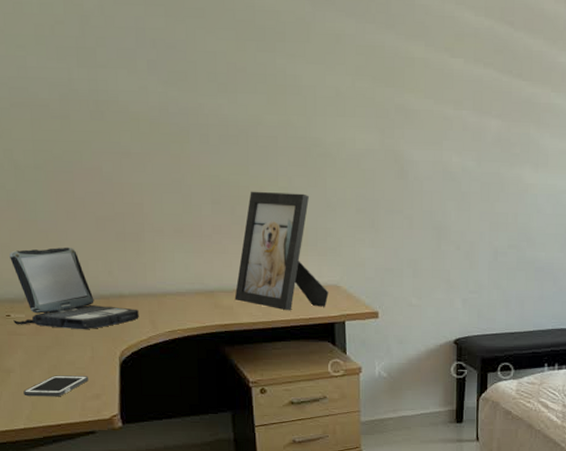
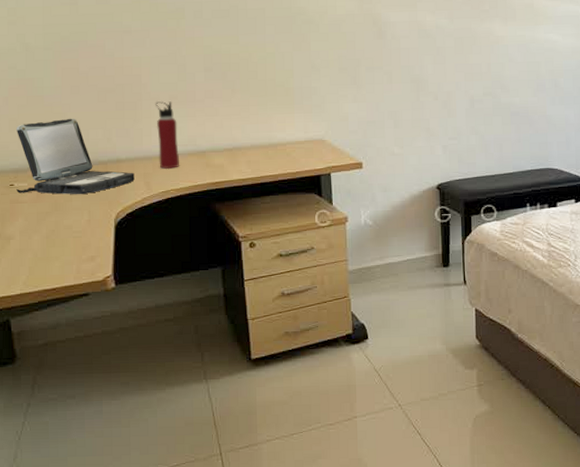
cell phone: present [23,375,88,397] -> none [22,239,84,262]
water bottle: none [158,234,186,308] -> present [154,101,179,170]
picture frame: present [234,191,329,311] -> none [225,57,315,166]

